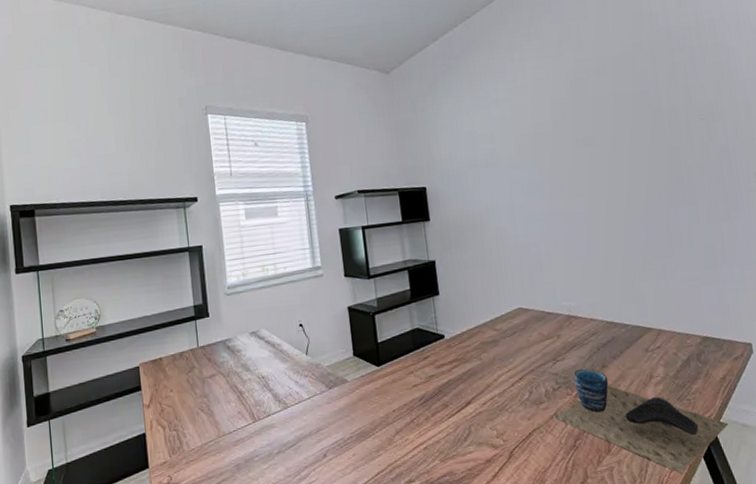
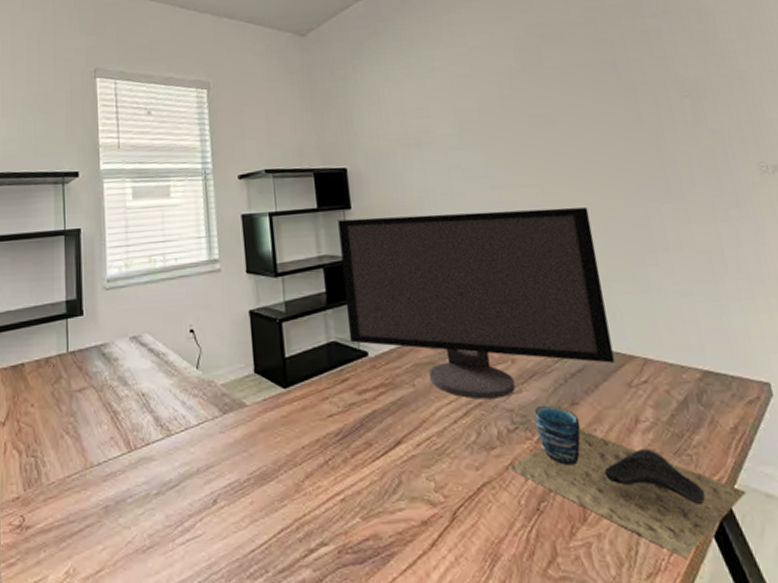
computer monitor: none [419,213,637,367] -> present [338,207,615,400]

